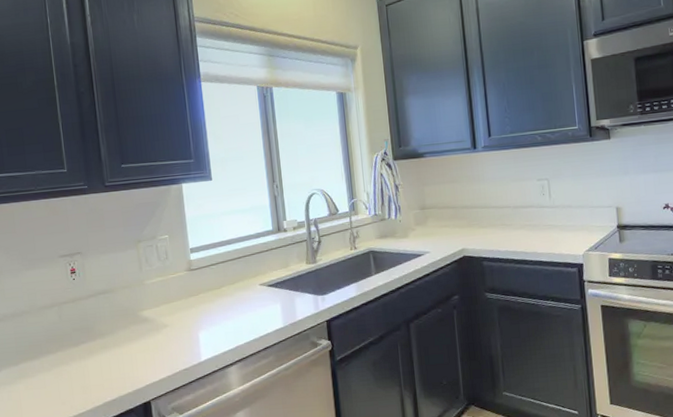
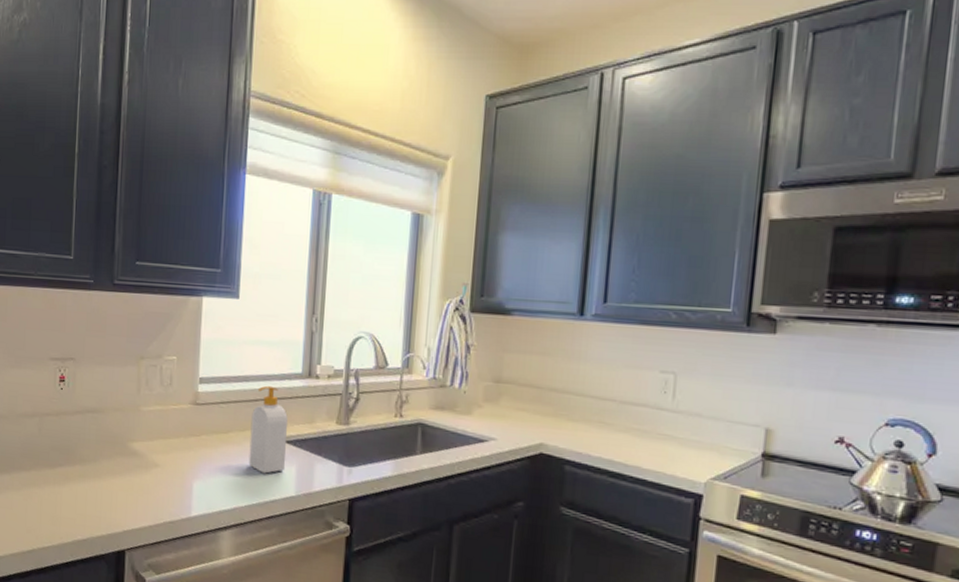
soap bottle: none [237,244,272,315] -> present [248,385,288,474]

